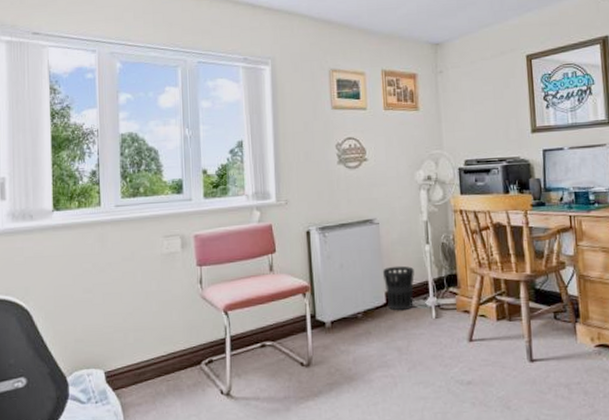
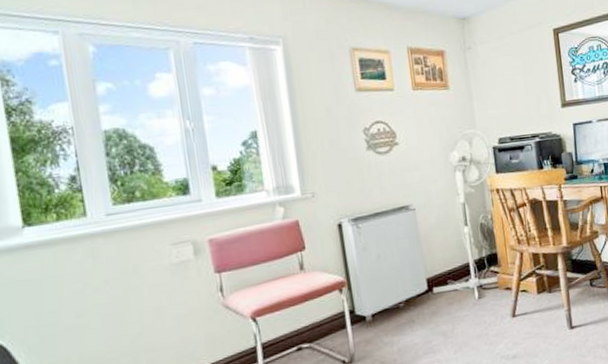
wastebasket: present [382,265,414,311] -> none [422,250,456,296]

